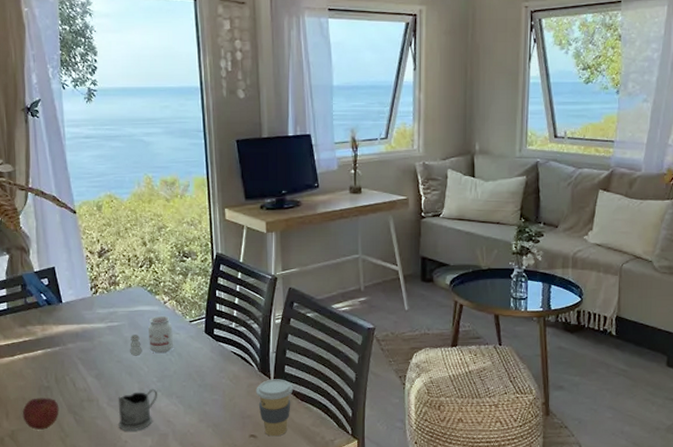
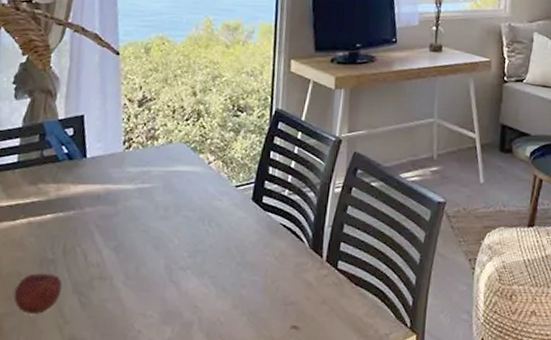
tea glass holder: present [118,388,157,432] -> none [133,265,186,319]
candle: present [130,315,174,357] -> none [160,178,215,227]
coffee cup: present [256,379,293,437] -> none [304,258,348,329]

